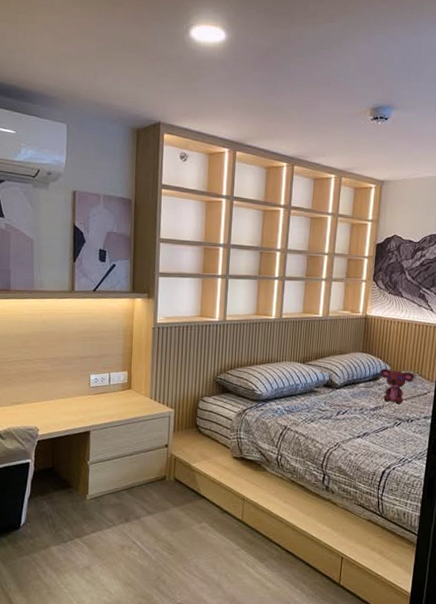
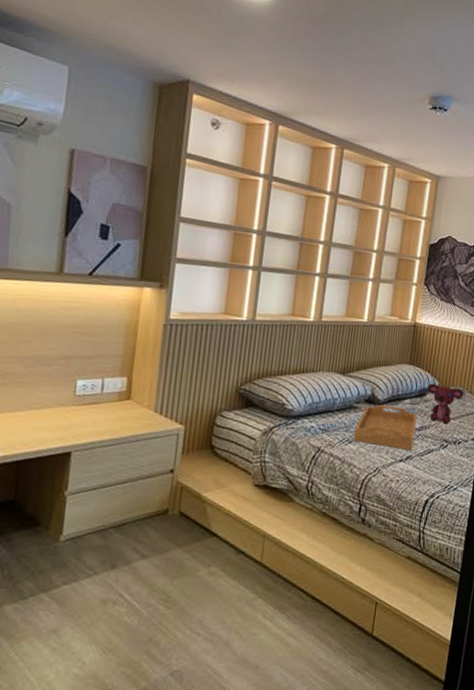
serving tray: none [315,388,372,428] -> present [353,404,418,451]

